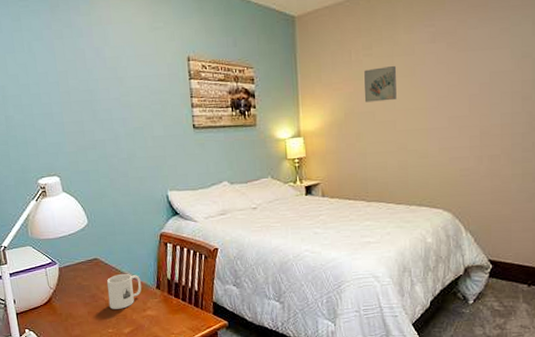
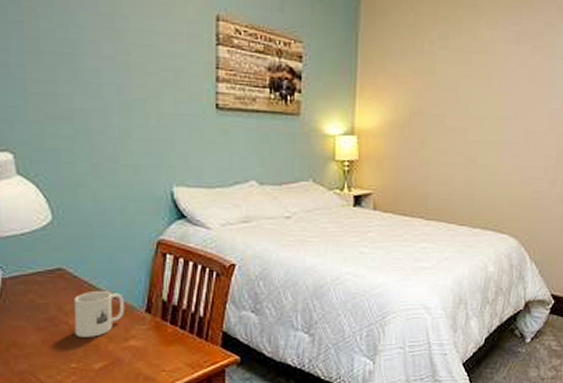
wall art: present [364,66,397,102] -> none [434,64,475,105]

